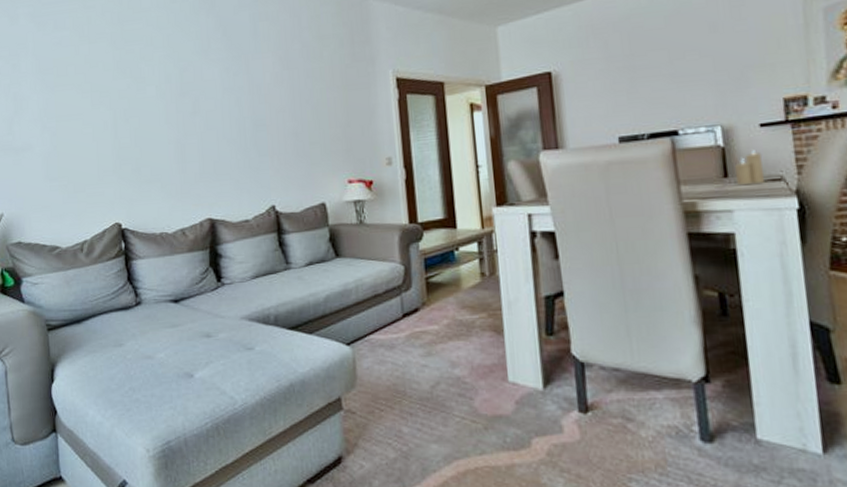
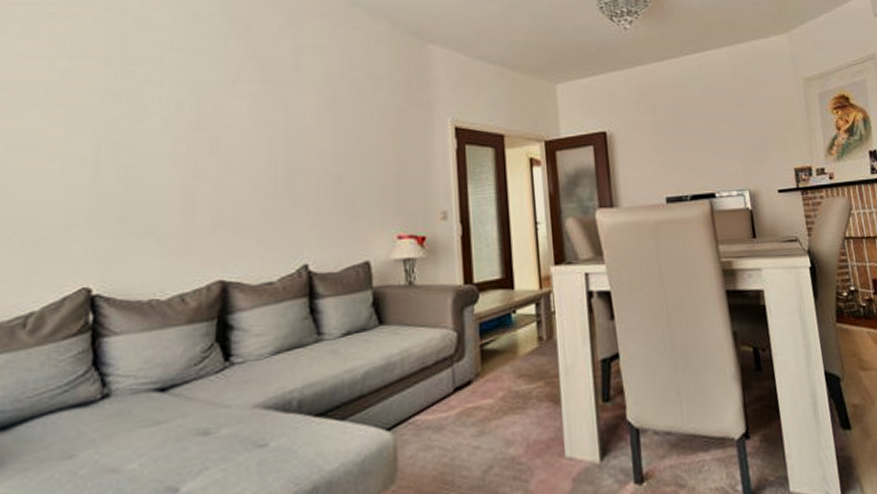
candle: present [734,150,764,186] -> none [760,213,784,246]

